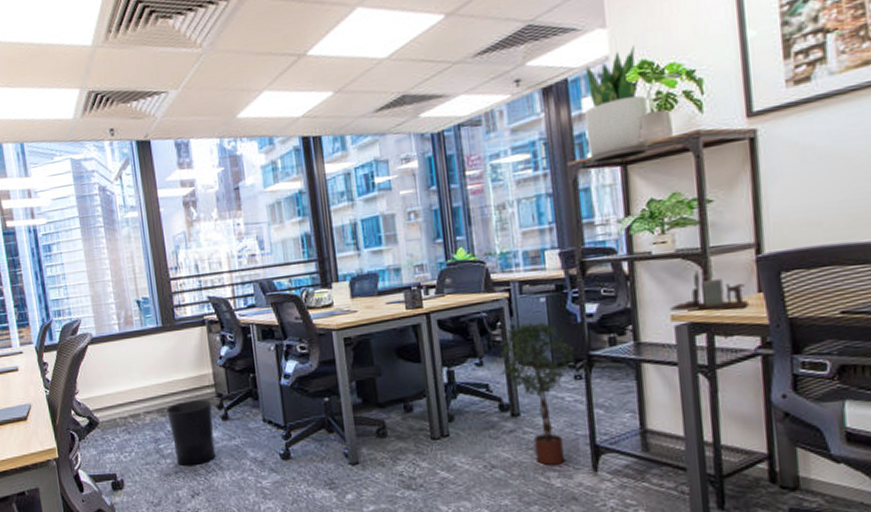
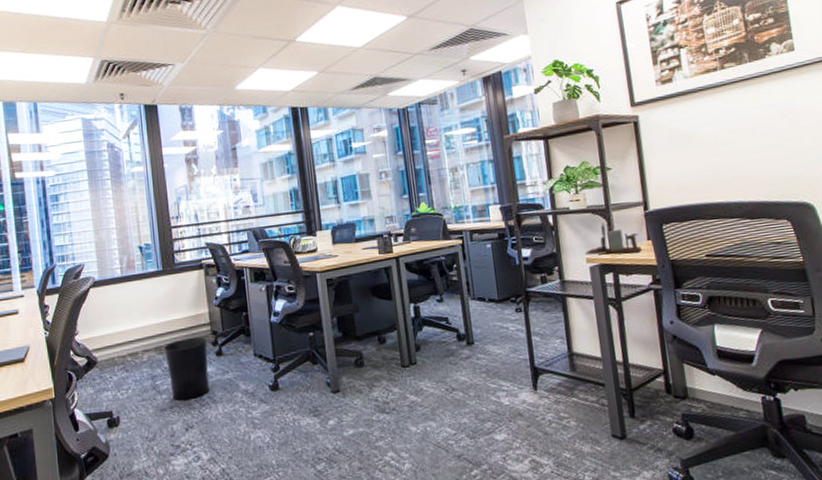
potted tree: present [498,322,577,465] -> none [455,264,517,386]
planter: present [584,45,650,163] -> none [514,49,564,137]

